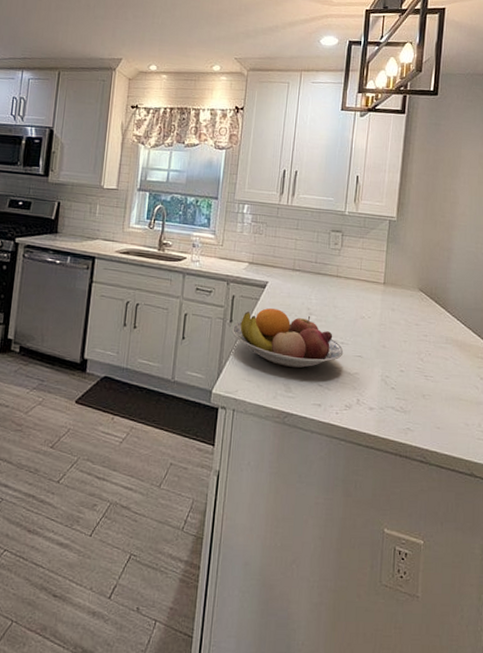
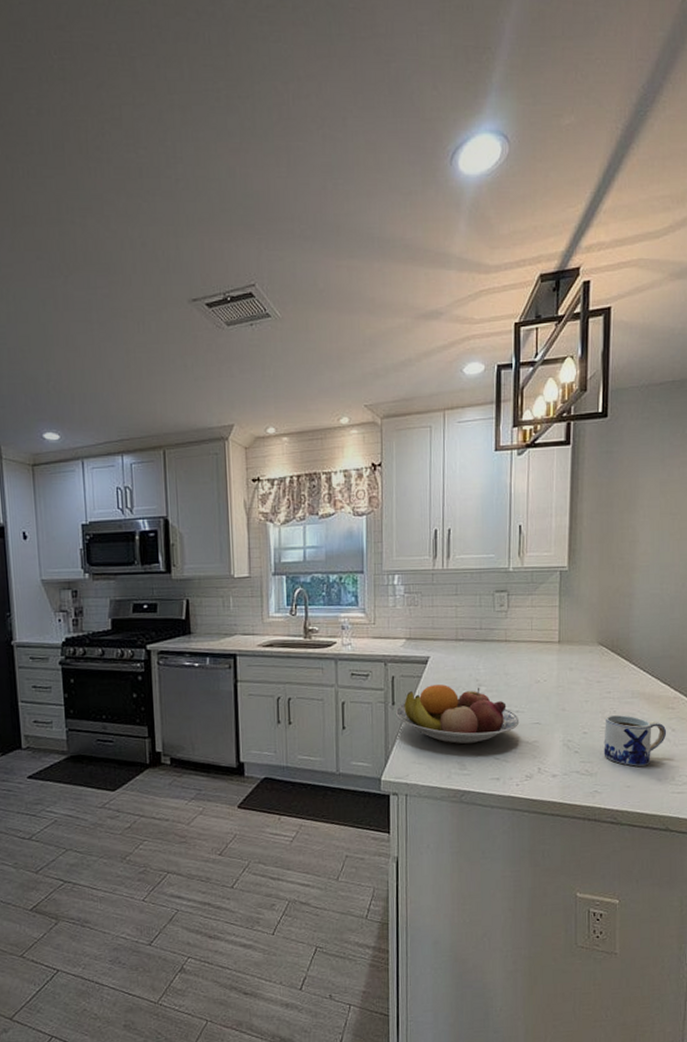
mug: none [417,358,476,410] -> present [603,715,667,767]

